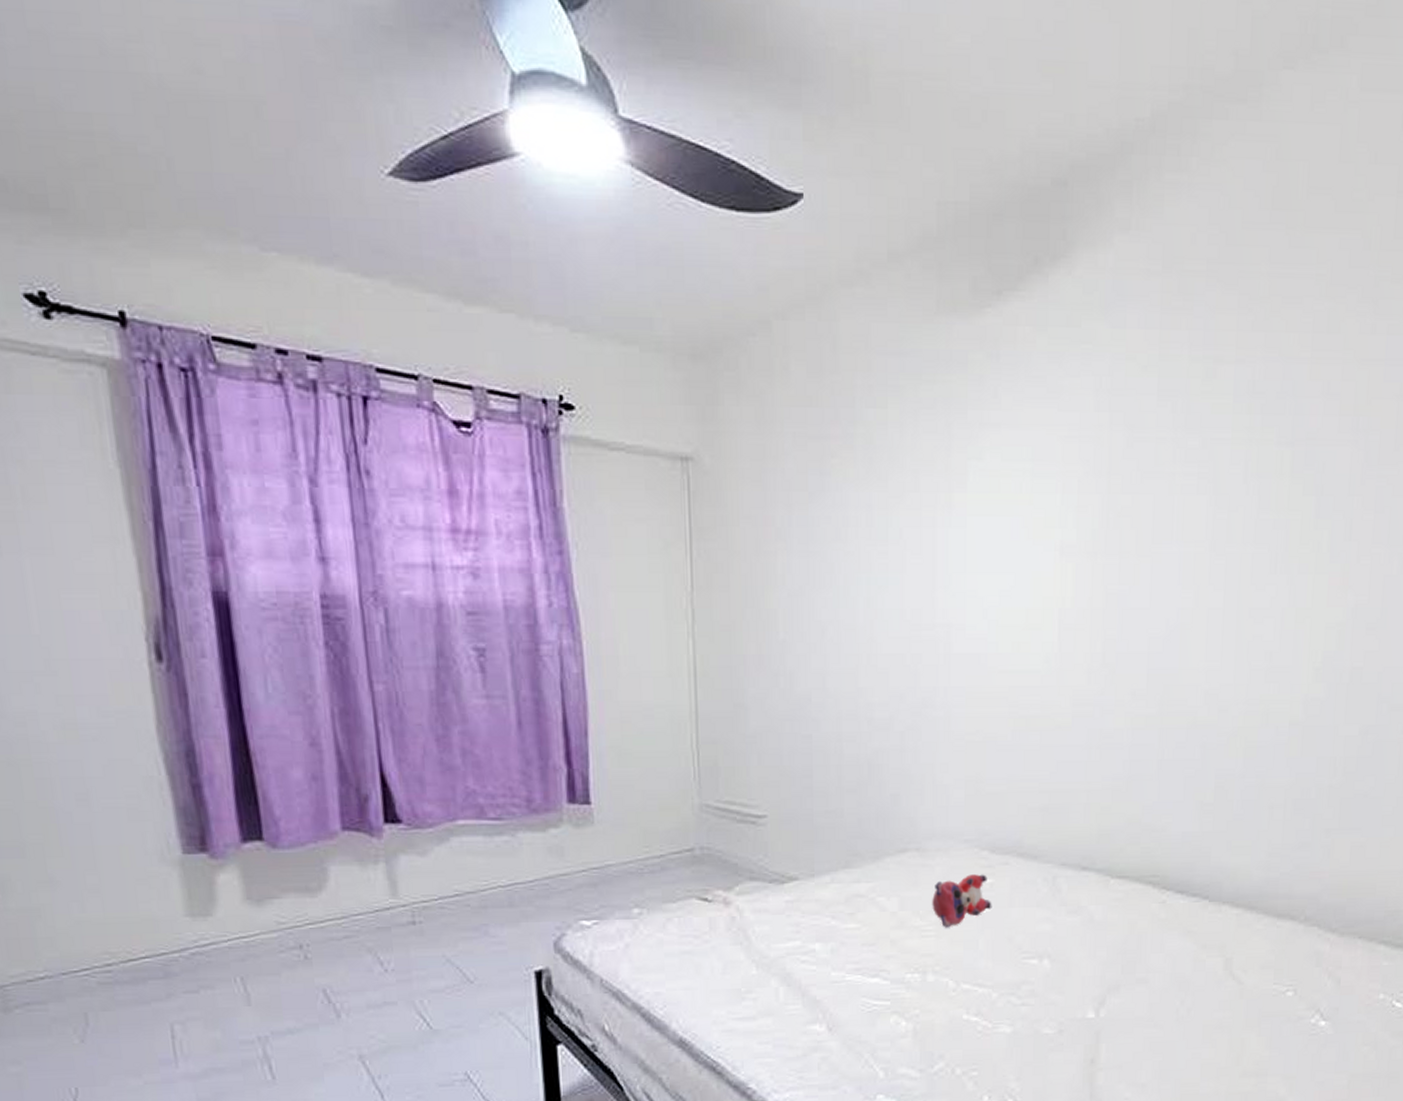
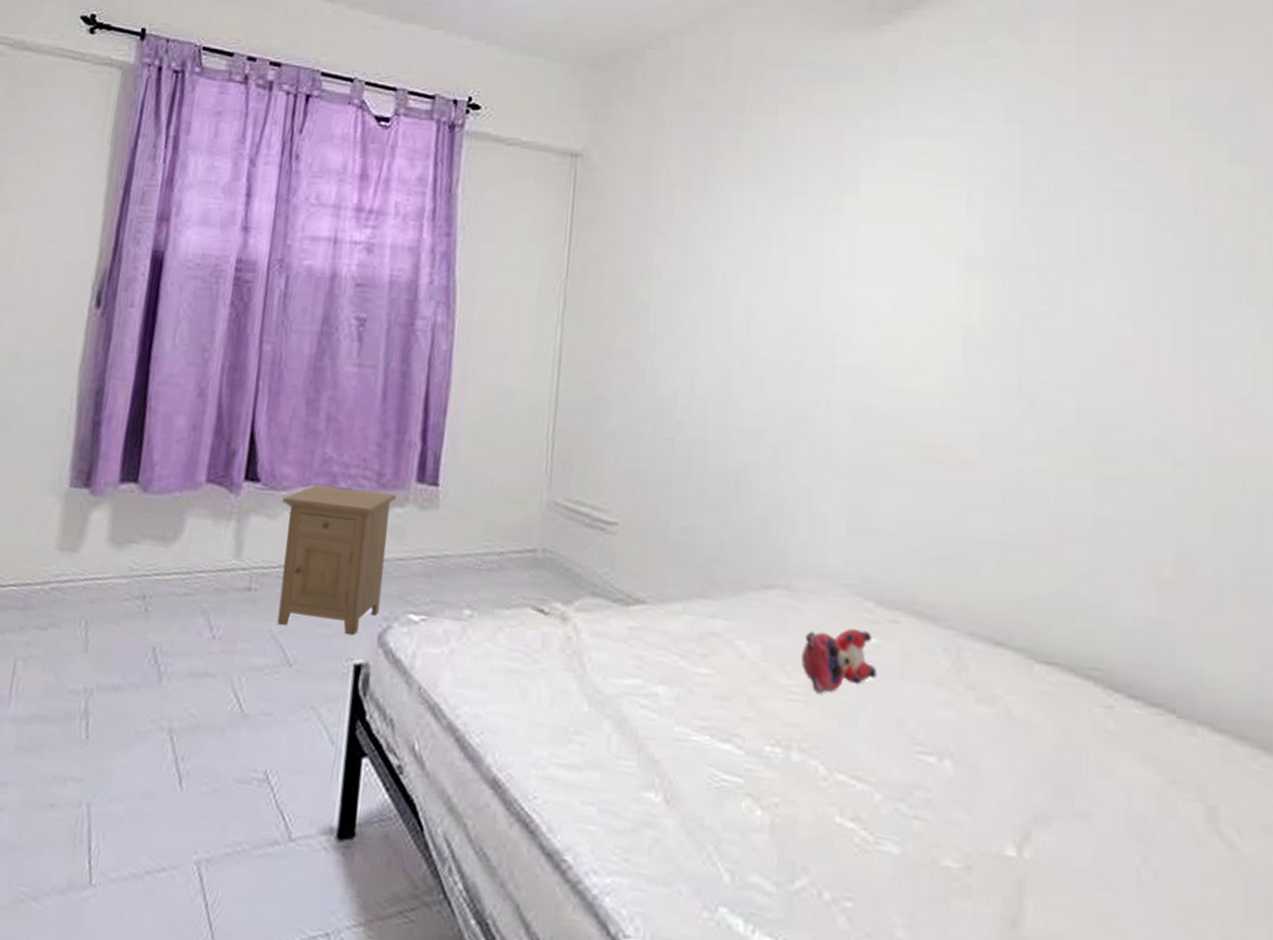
nightstand: none [430,816,551,949] -> present [277,484,396,635]

